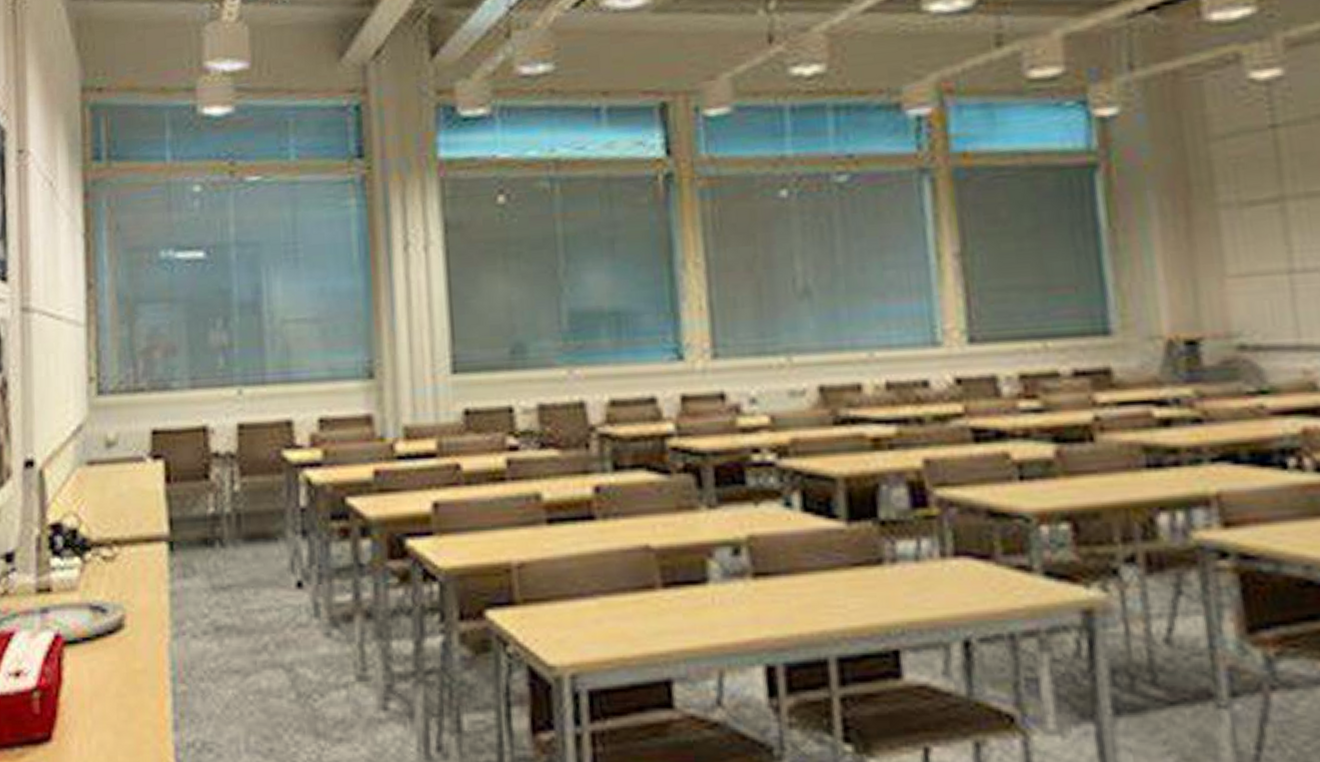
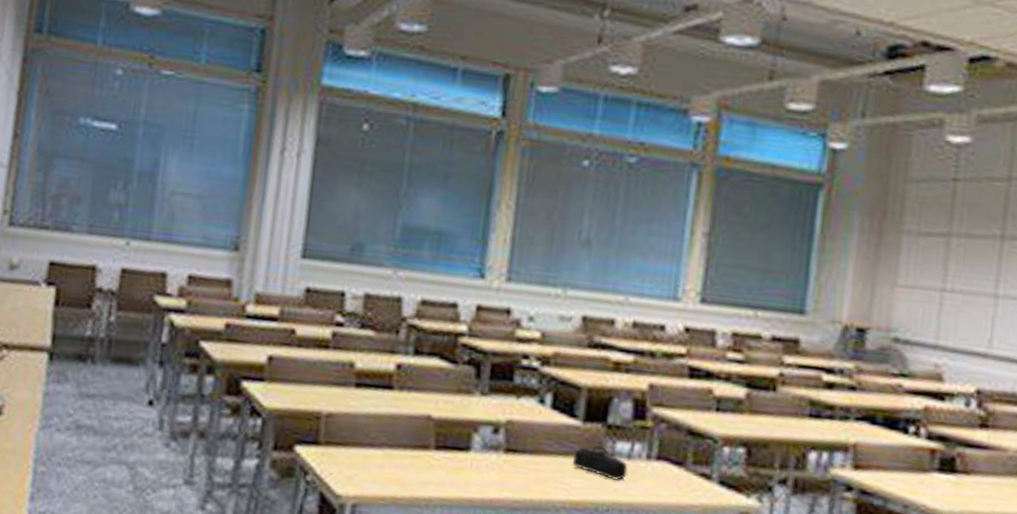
pencil case: none [842,550,919,592] -> present [572,445,628,481]

